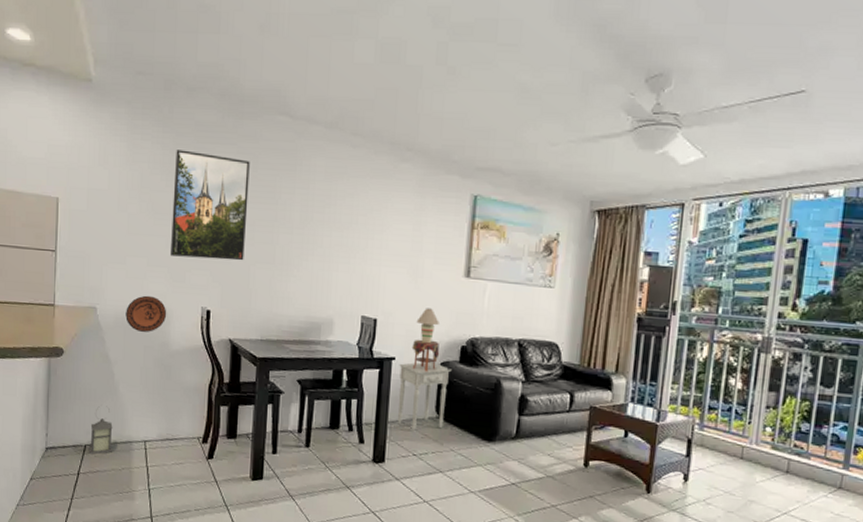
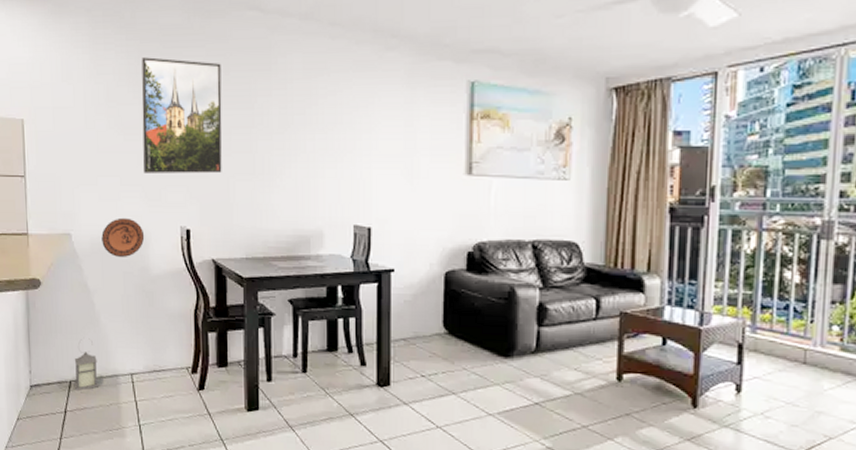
nightstand: present [398,361,452,432] -> none [399,271,458,350]
table lamp: present [412,308,450,373] -> none [412,212,457,284]

